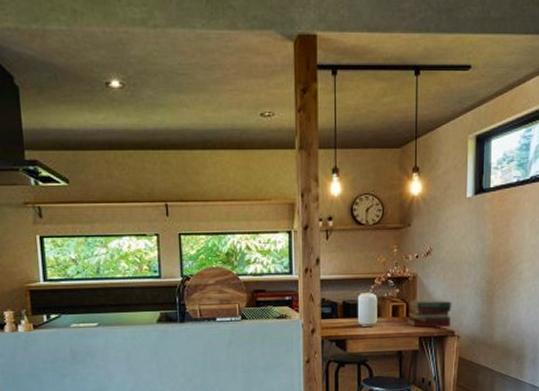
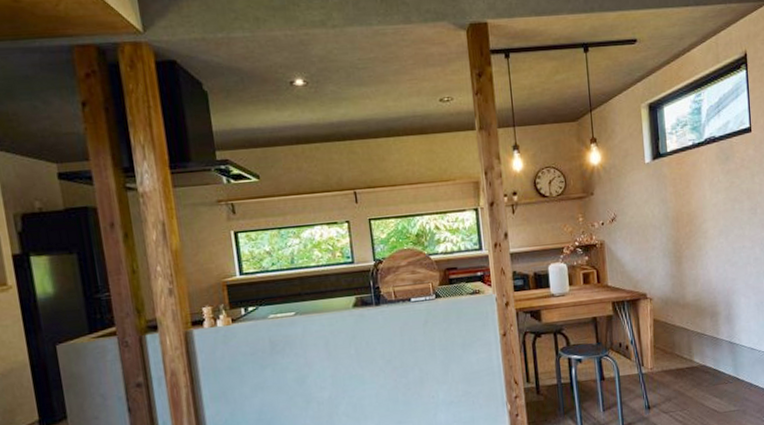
books: present [407,299,452,328] -> none [599,263,642,294]

